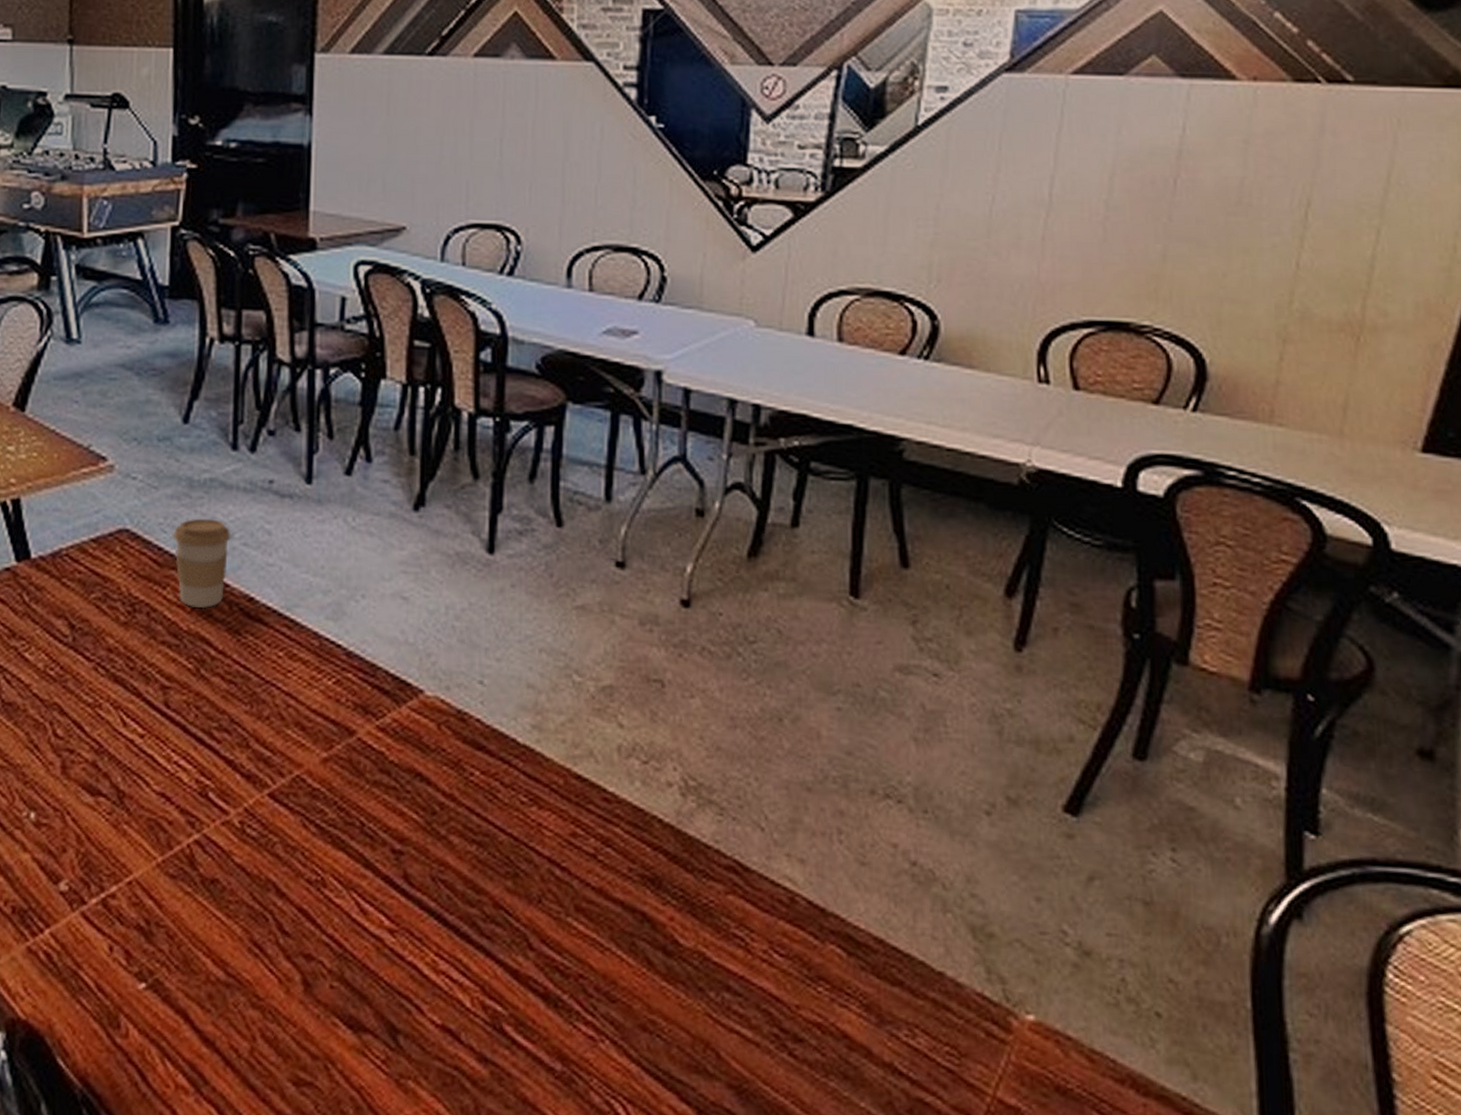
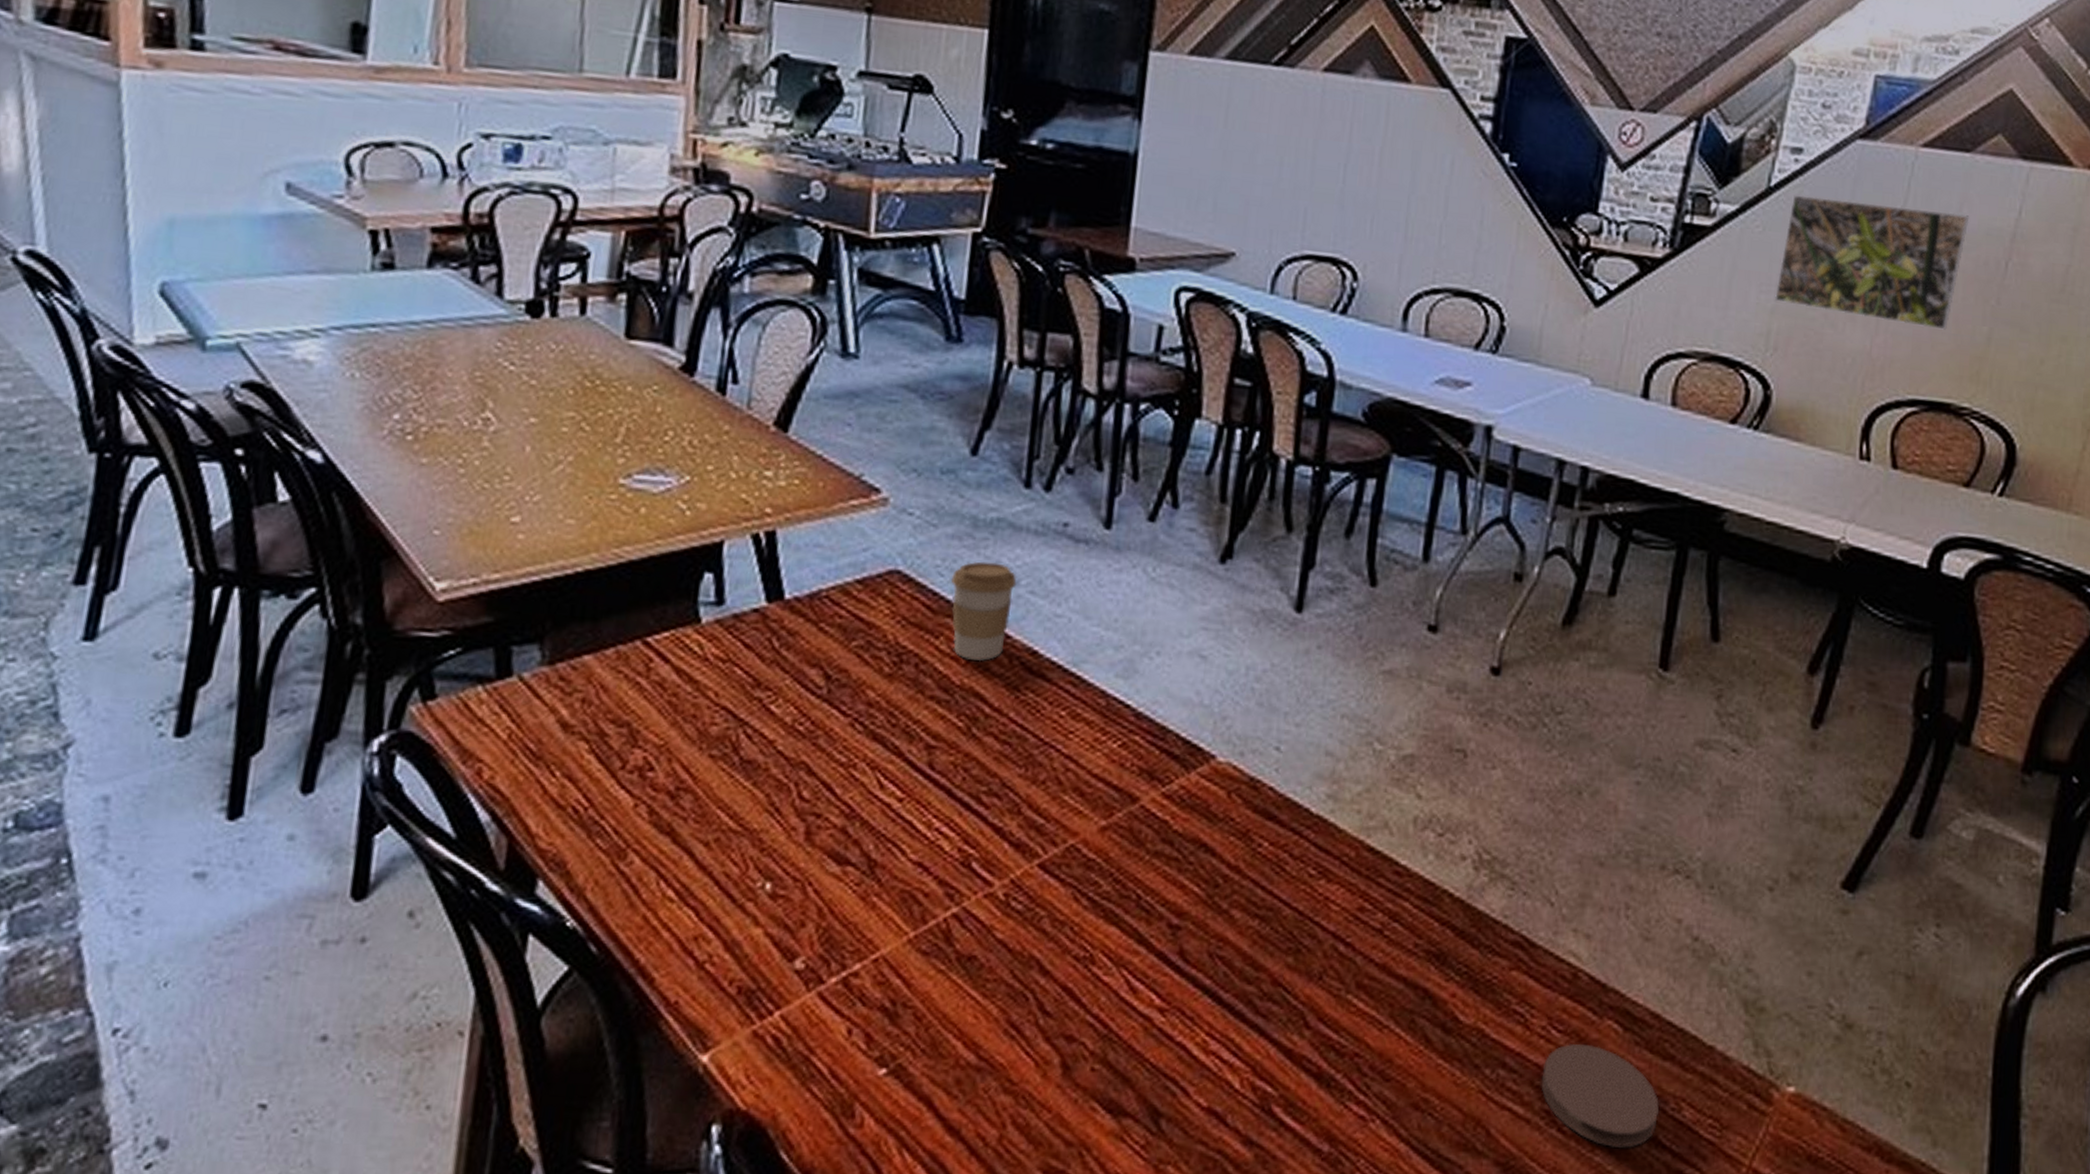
coaster: none [767,968,893,1074] -> present [1541,1043,1660,1148]
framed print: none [932,131,1130,250] -> present [1774,194,1970,330]

